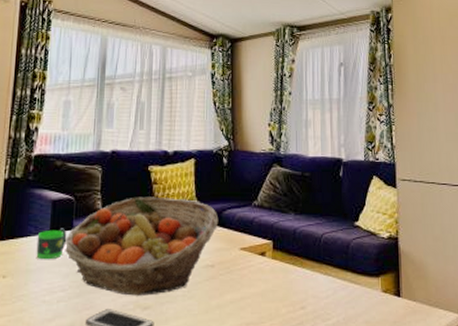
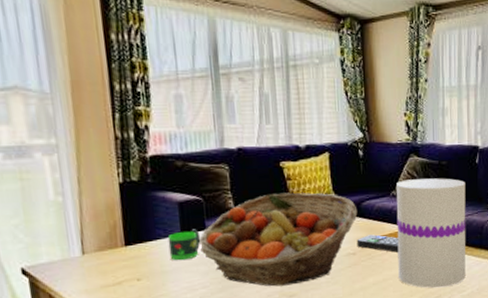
remote control: none [216,246,259,268] -> present [356,234,399,253]
vase: none [257,190,331,313] -> present [396,178,466,288]

